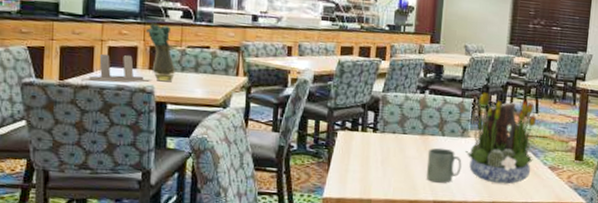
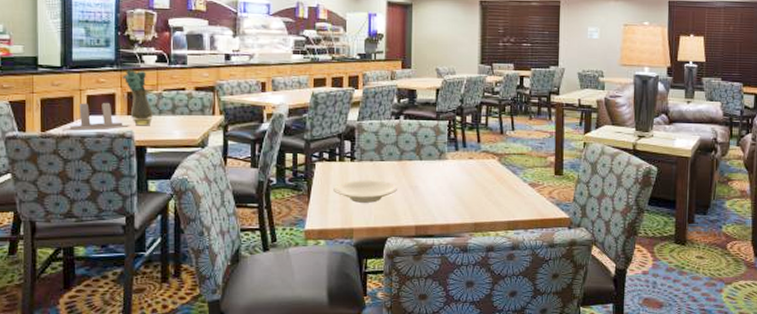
saucer: none [354,151,418,175] -> present [333,180,397,203]
mug: present [426,147,462,183] -> none [406,172,441,207]
flower arrangement: present [465,92,548,184] -> none [444,113,524,204]

